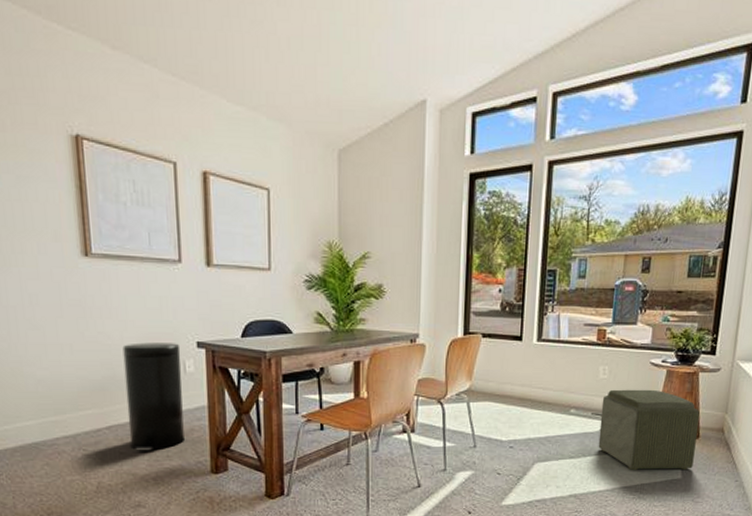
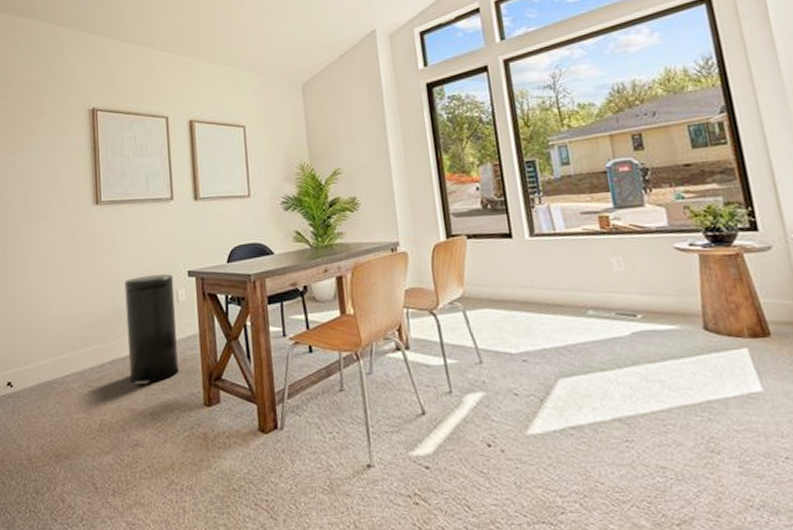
ottoman: present [598,389,700,470] -> none [624,279,775,383]

